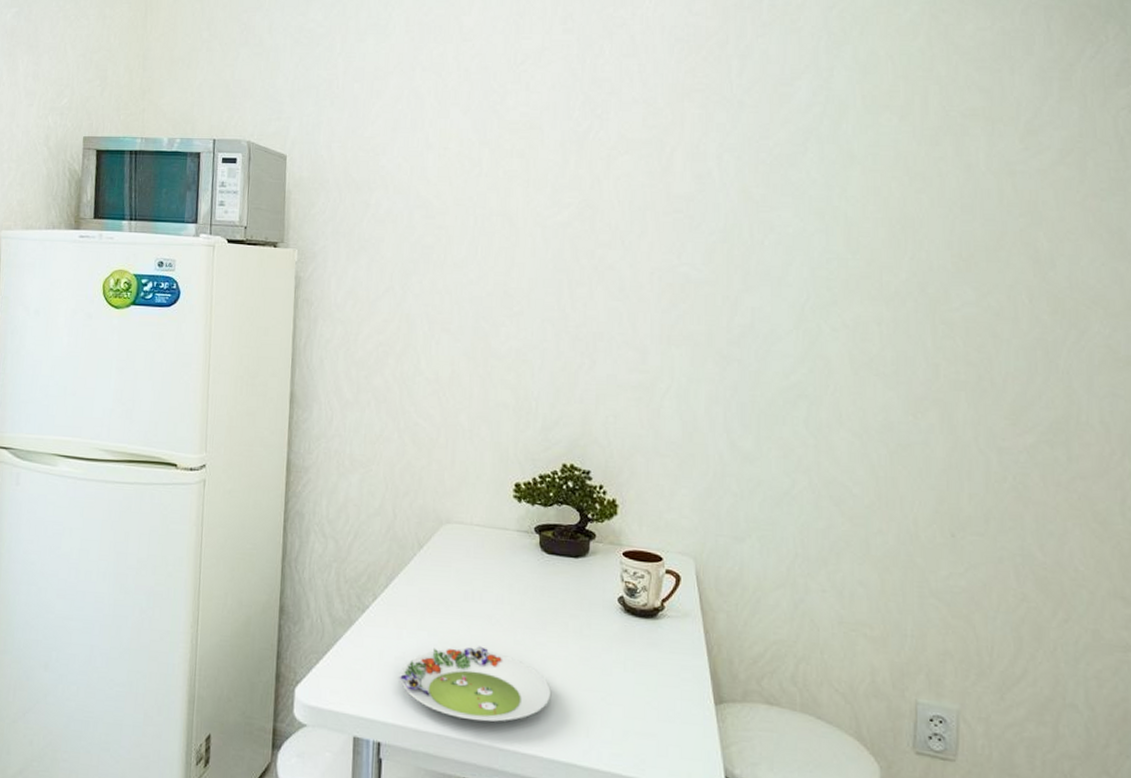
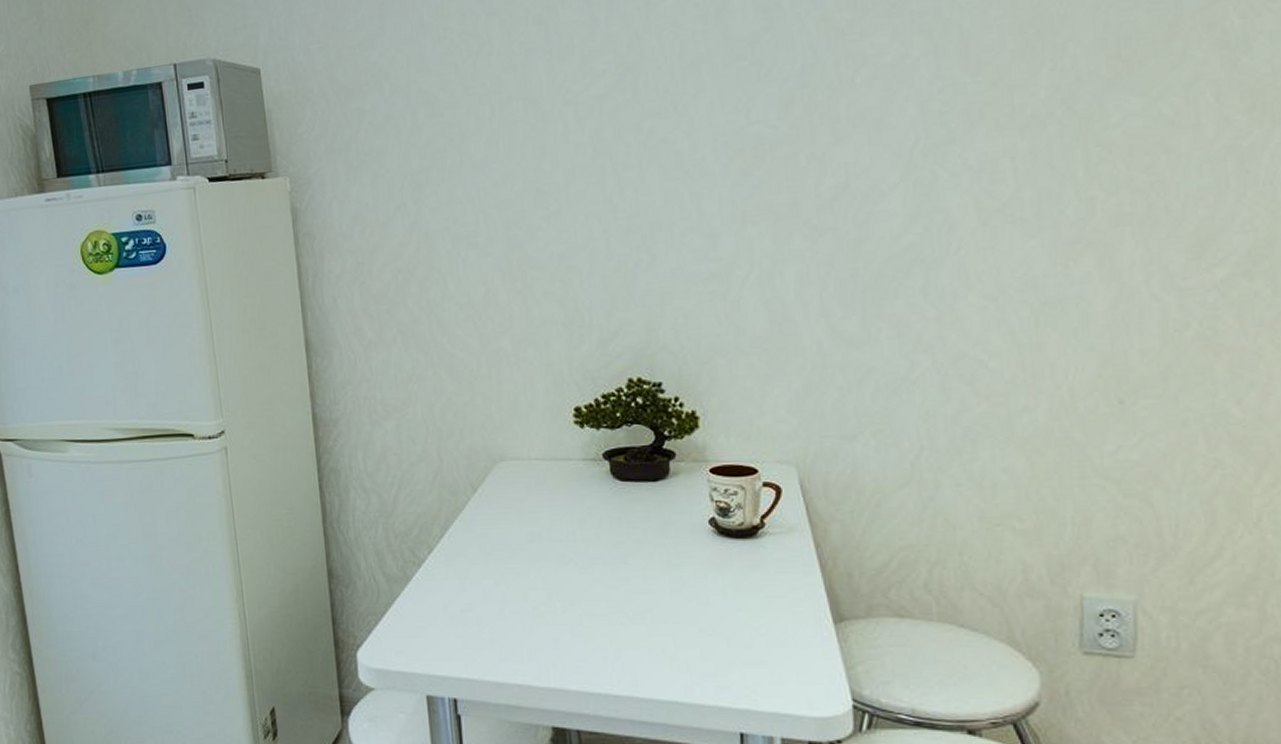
salad plate: present [399,646,551,722] -> none [468,589,641,667]

